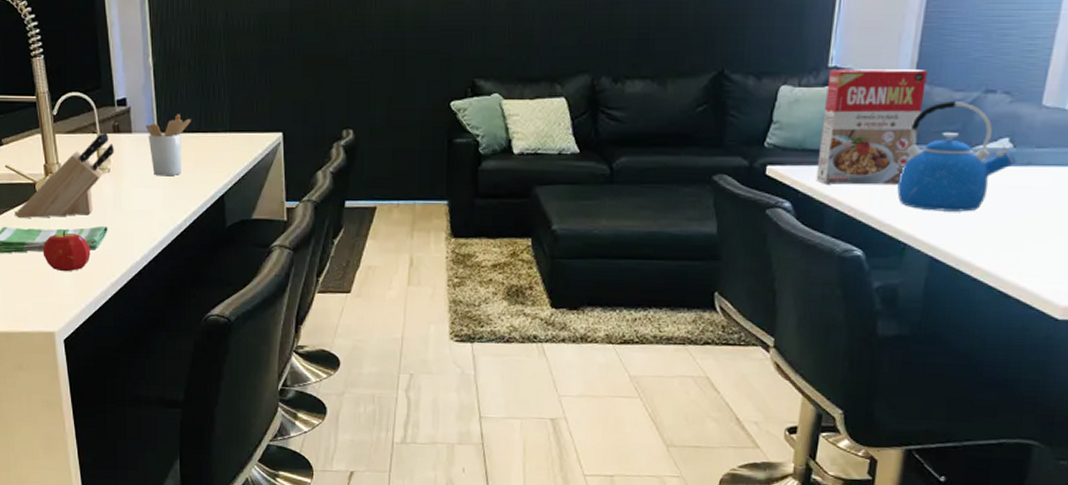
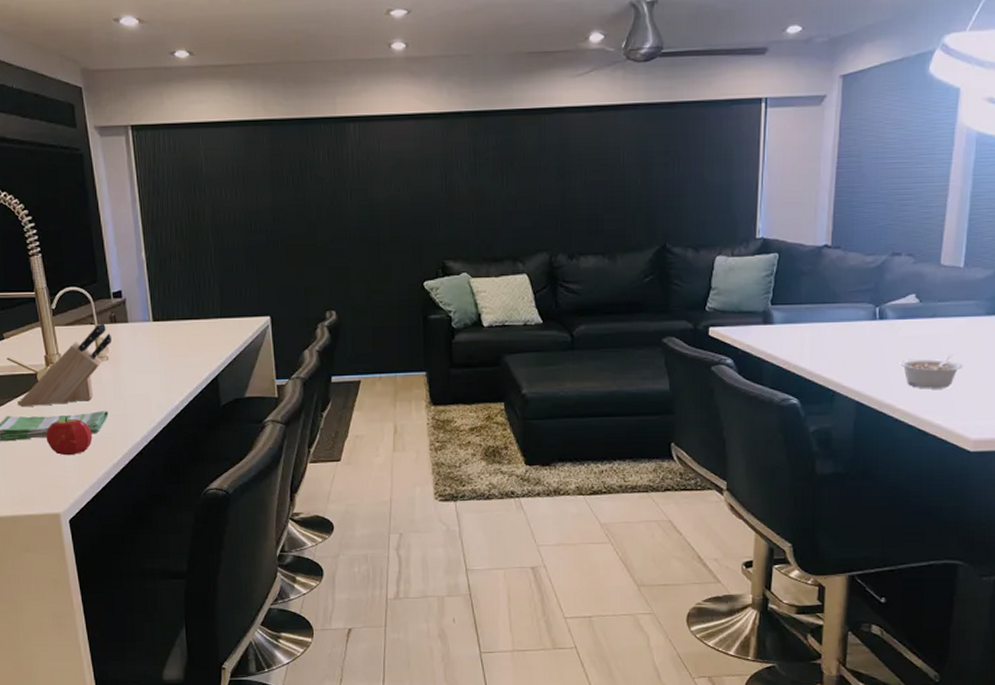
utensil holder: present [146,114,191,177] -> none [141,303,184,362]
cereal box: present [816,69,927,185] -> none [753,238,841,342]
kettle: present [897,100,1016,212] -> none [824,263,923,361]
legume: none [985,209,1057,247] -> present [901,355,962,389]

